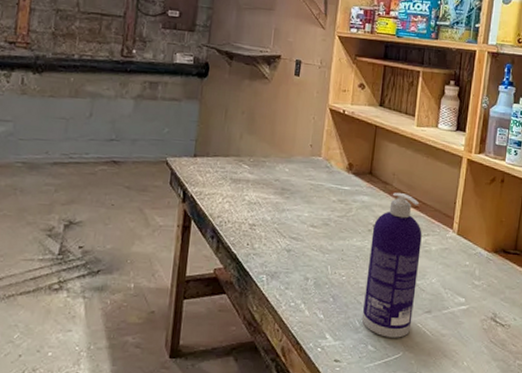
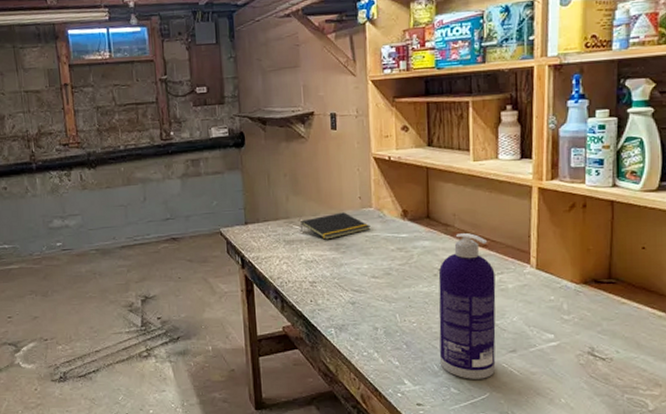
notepad: none [248,157,317,184] -> present [300,212,371,240]

